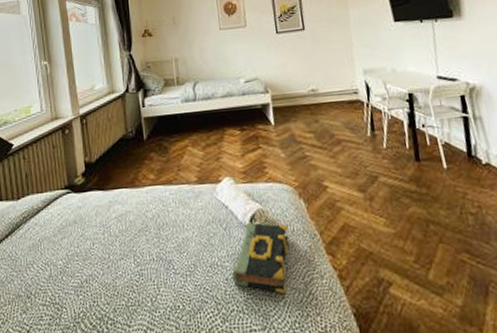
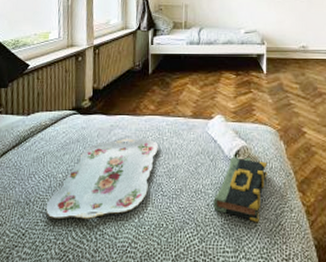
serving tray: none [48,213,164,310] -> present [45,138,158,219]

